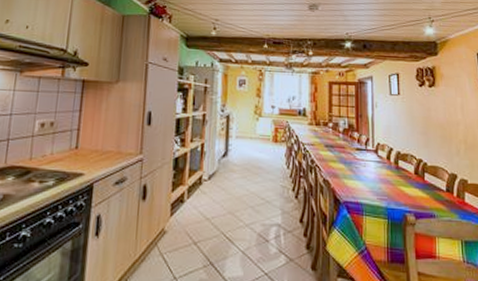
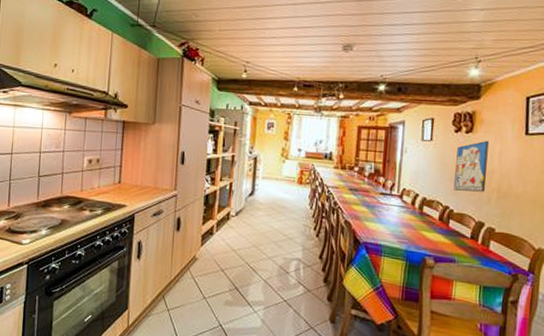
wall art: none [423,93,453,144] -> present [454,140,489,192]

